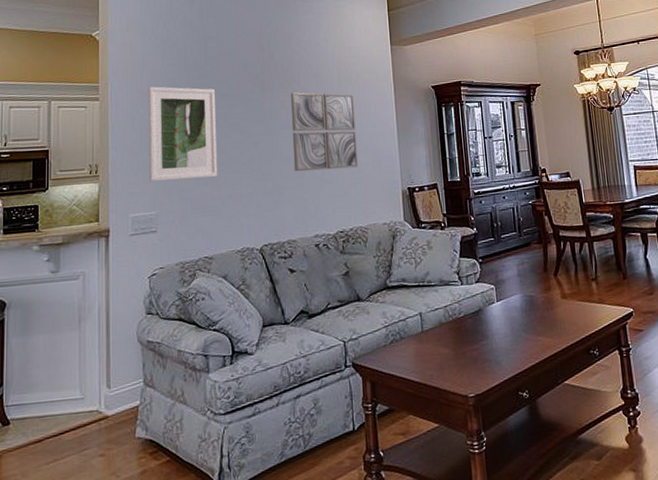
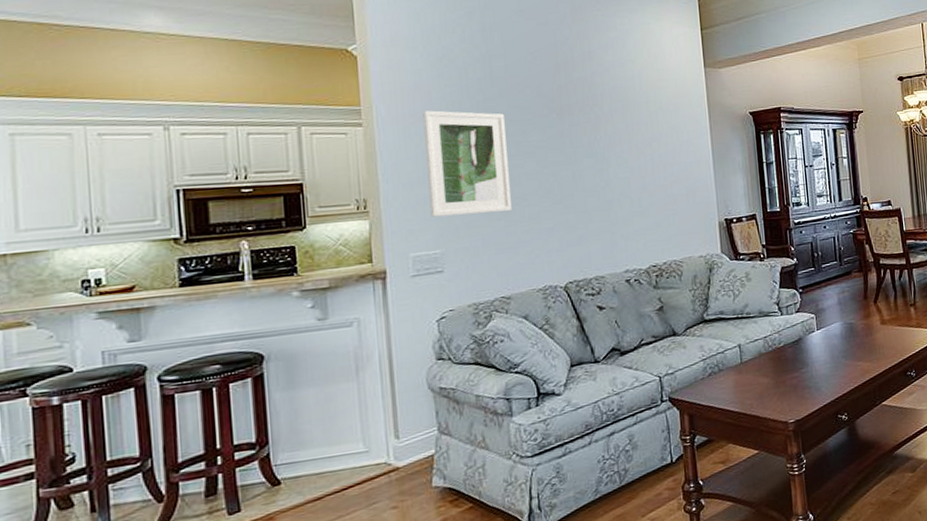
wall art: present [290,92,358,172] -> none [592,118,671,205]

